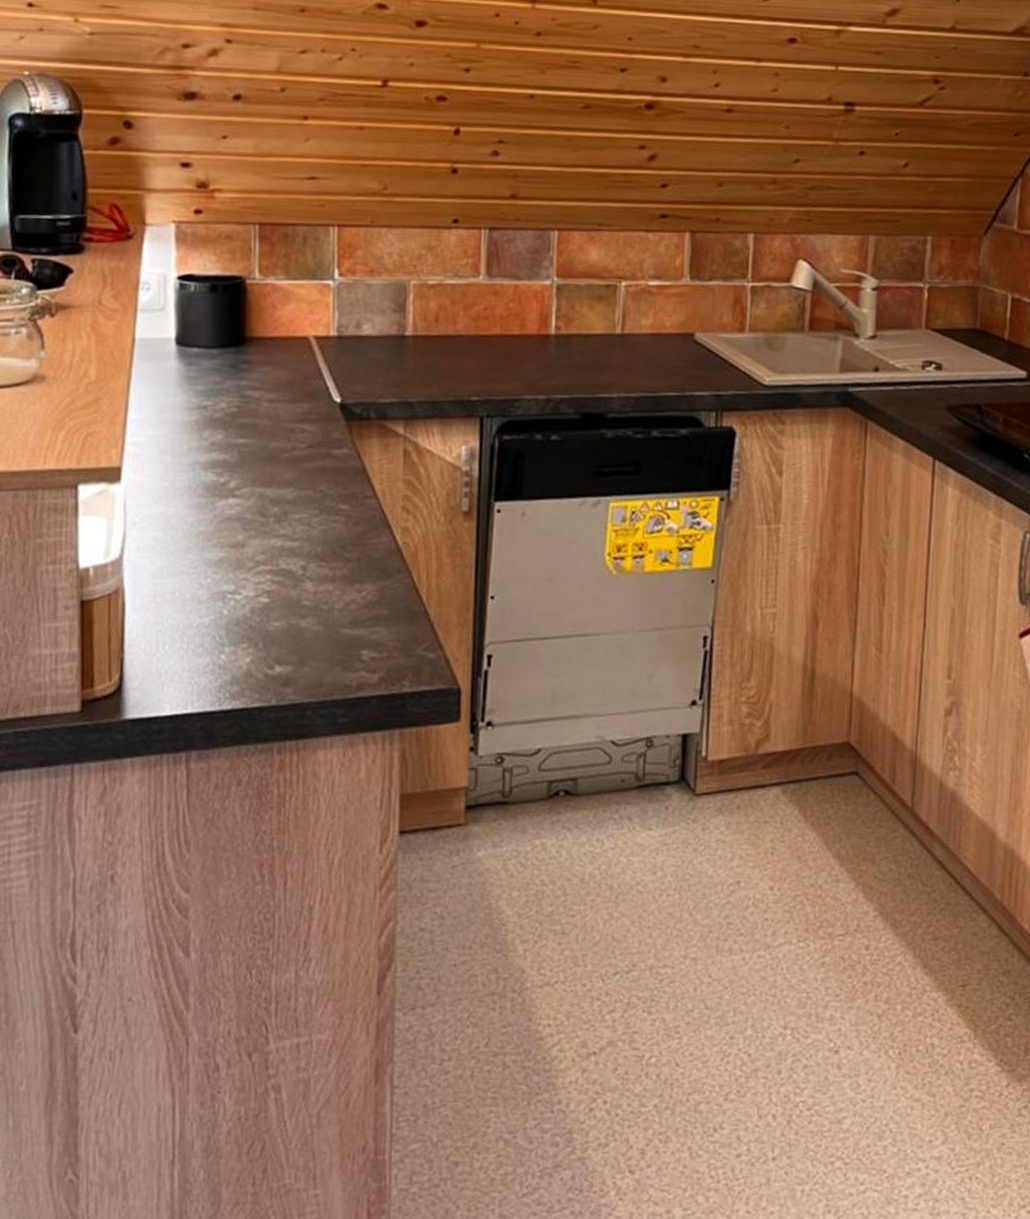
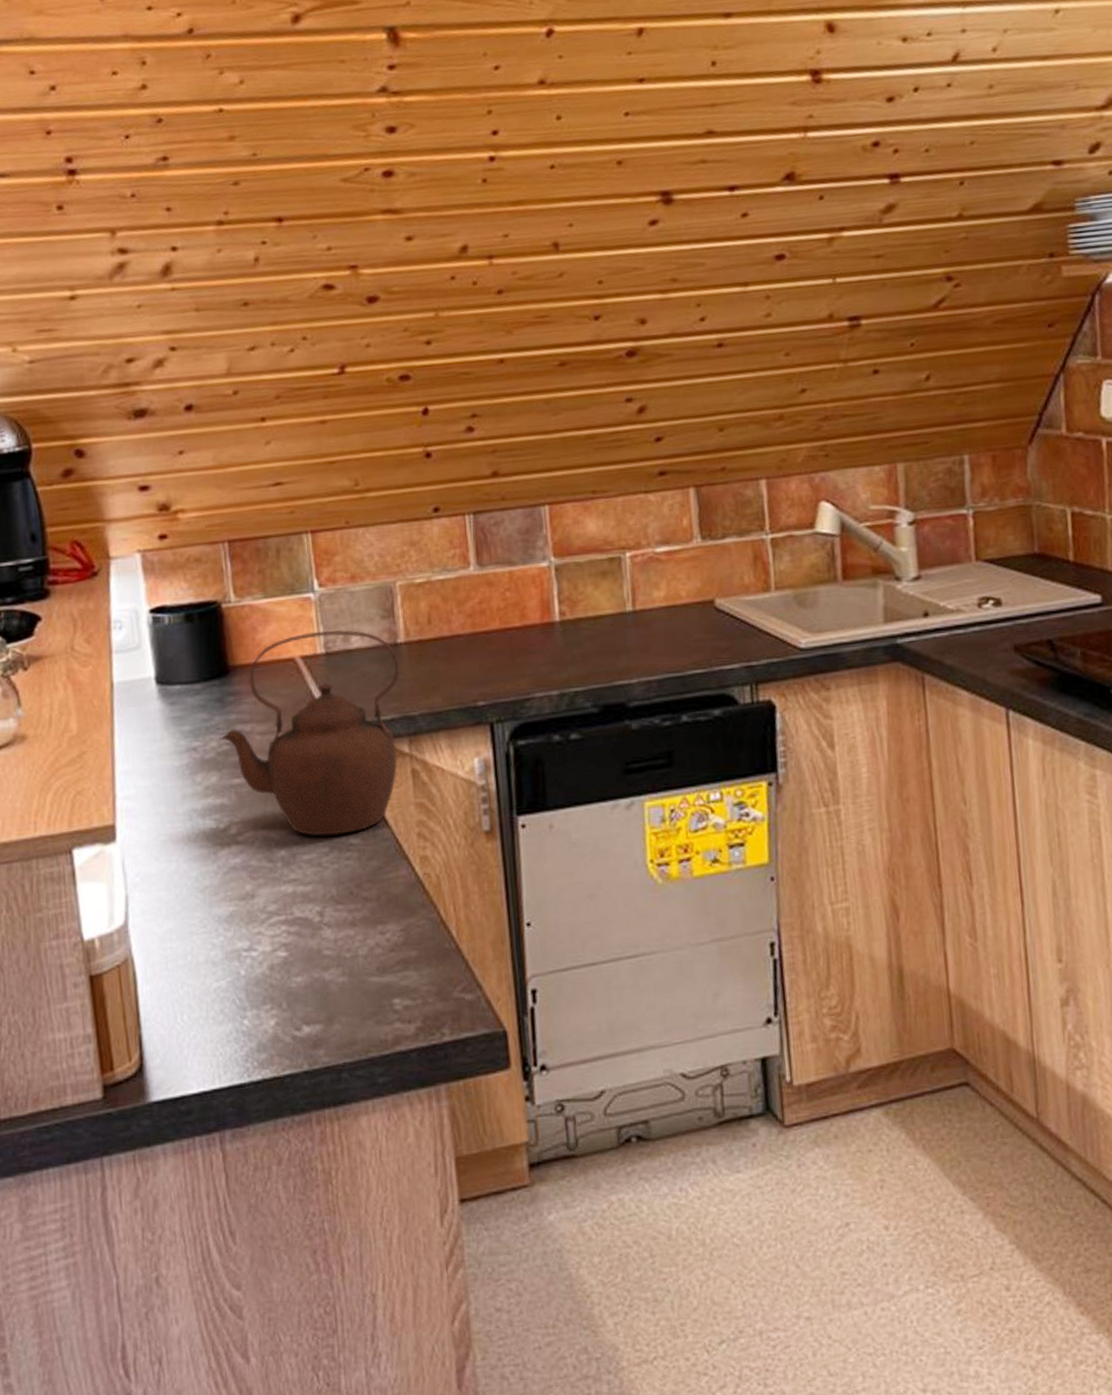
teapot: none [230,315,404,500] -> present [220,630,399,836]

